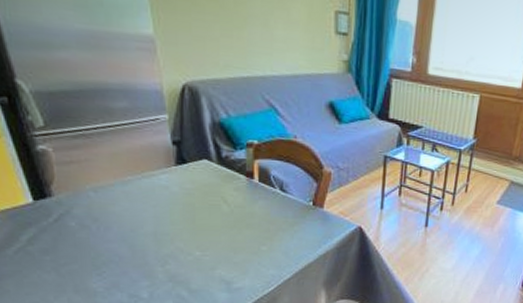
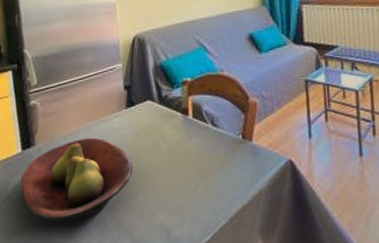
fruit bowl: none [38,192,186,273] -> present [21,137,132,221]

